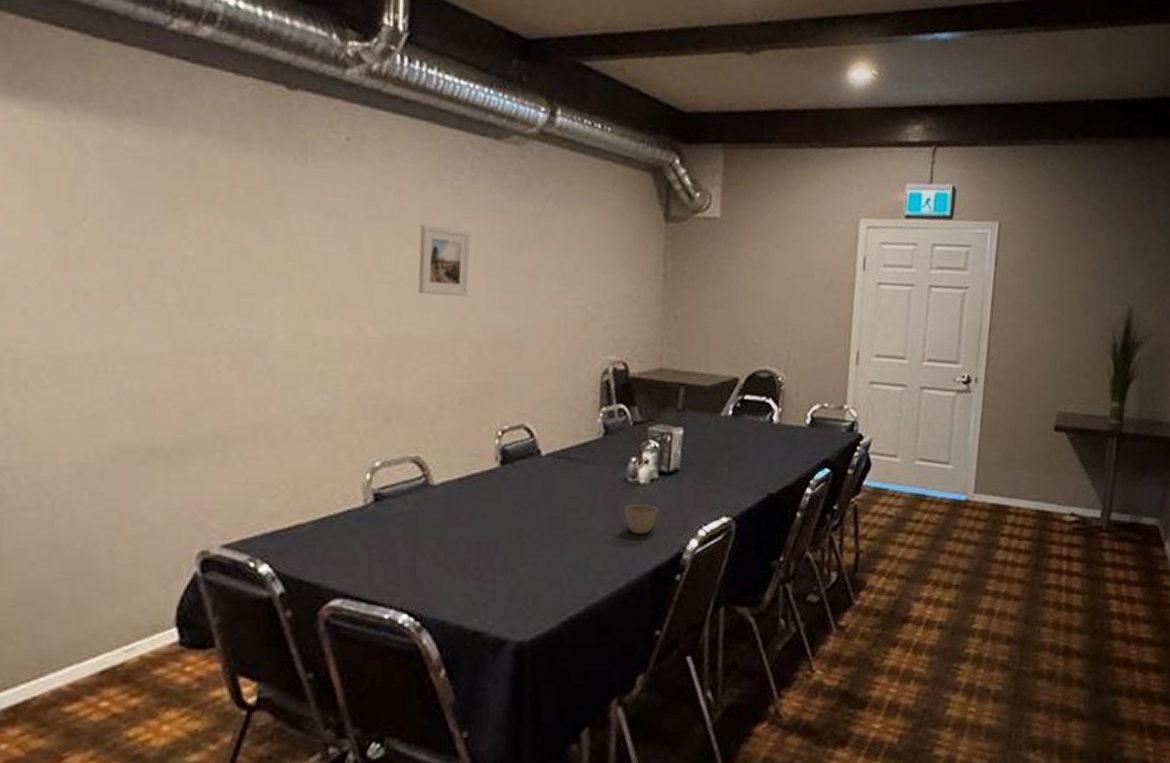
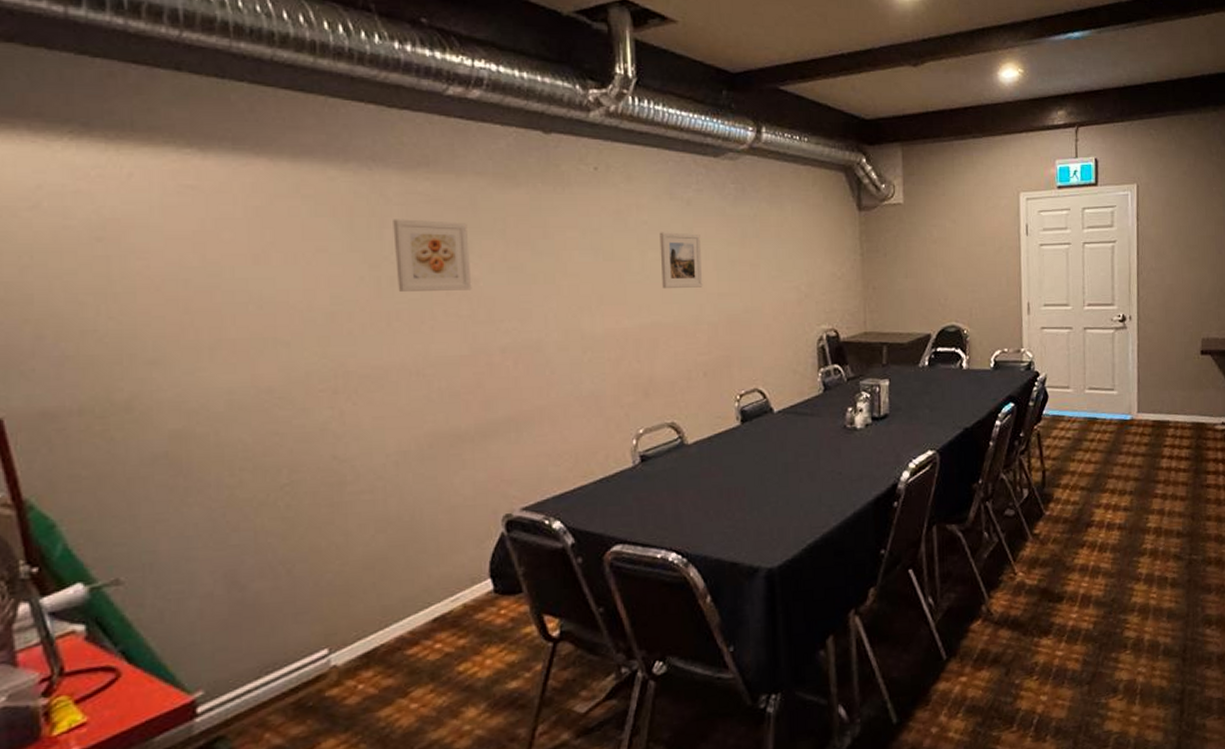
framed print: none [88,176,183,273] -> present [393,219,472,291]
cup: present [624,504,658,534] -> none [846,446,874,471]

